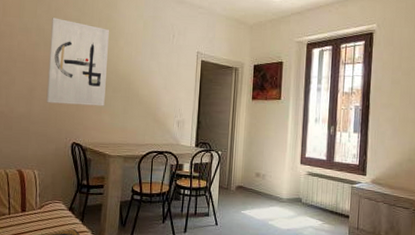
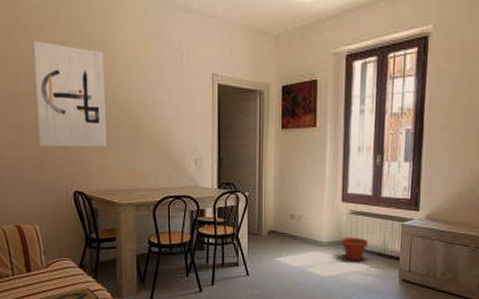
plant pot: none [298,195,323,217] -> present [340,237,369,260]

